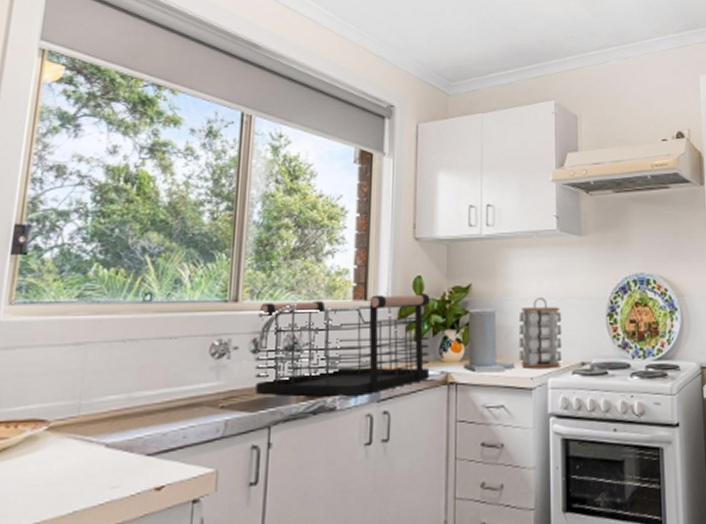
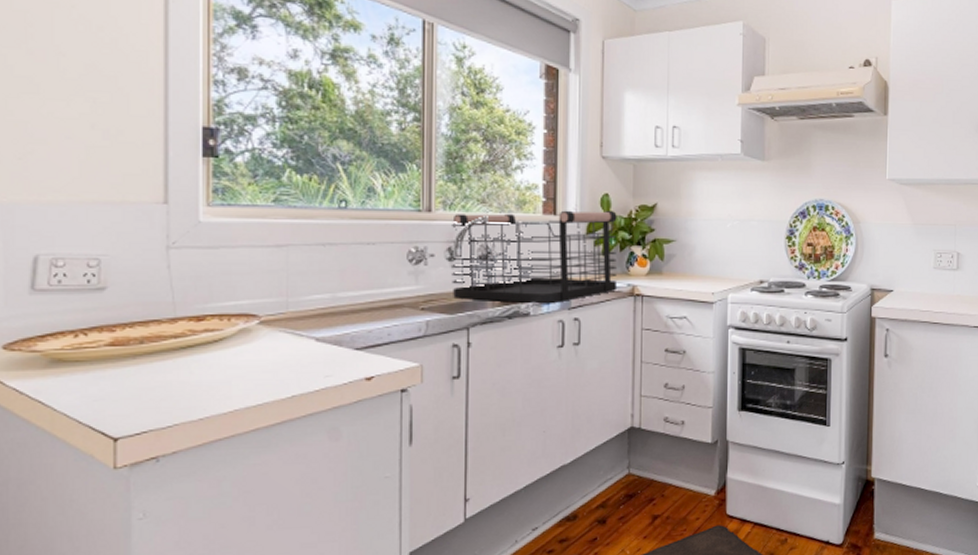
paper towel: present [464,308,515,373] -> none [649,227,698,287]
spice rack: present [518,297,563,370] -> none [701,218,743,285]

